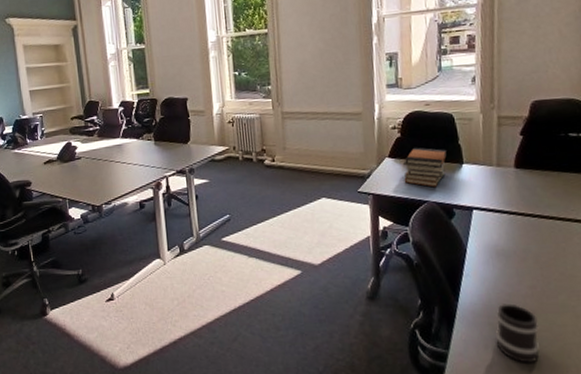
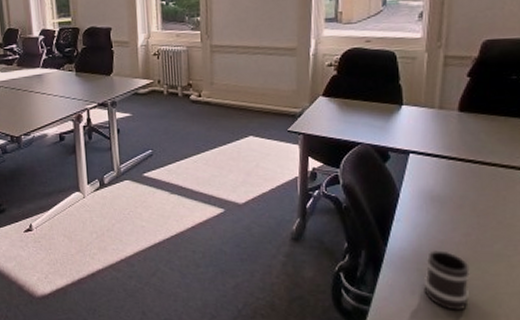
book stack: present [403,147,447,188] -> none [337,86,385,129]

